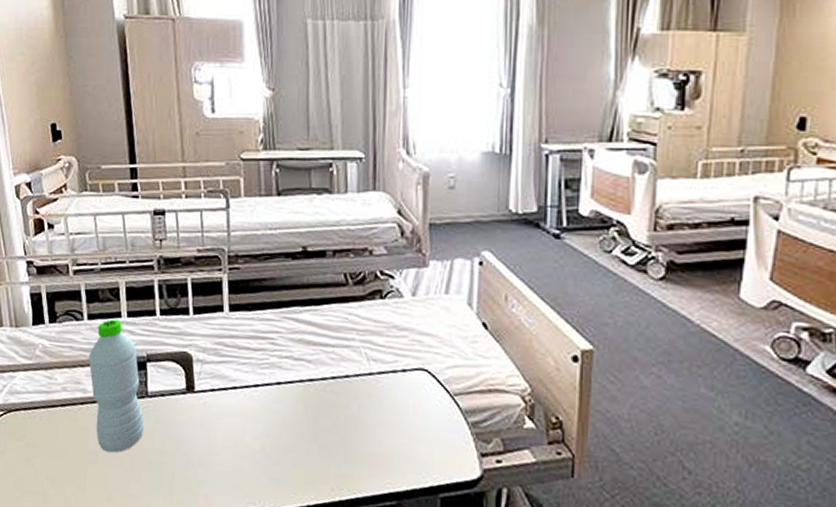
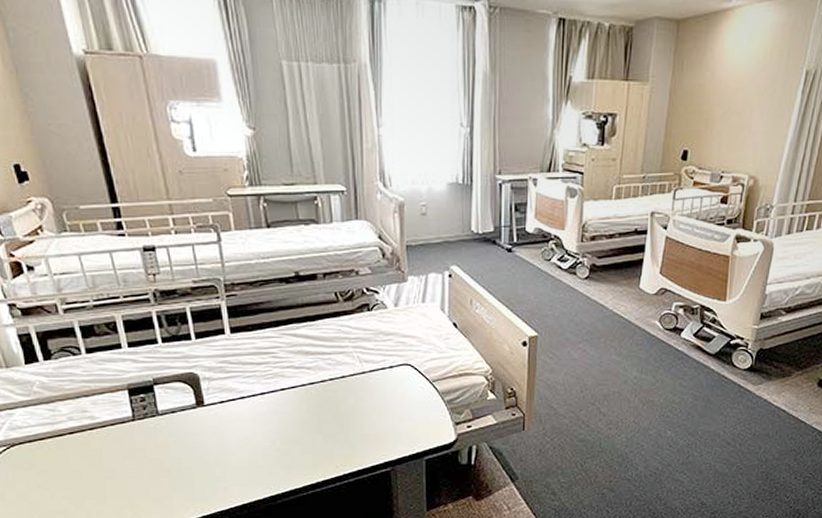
water bottle: present [88,319,145,453] -> none [92,350,159,467]

